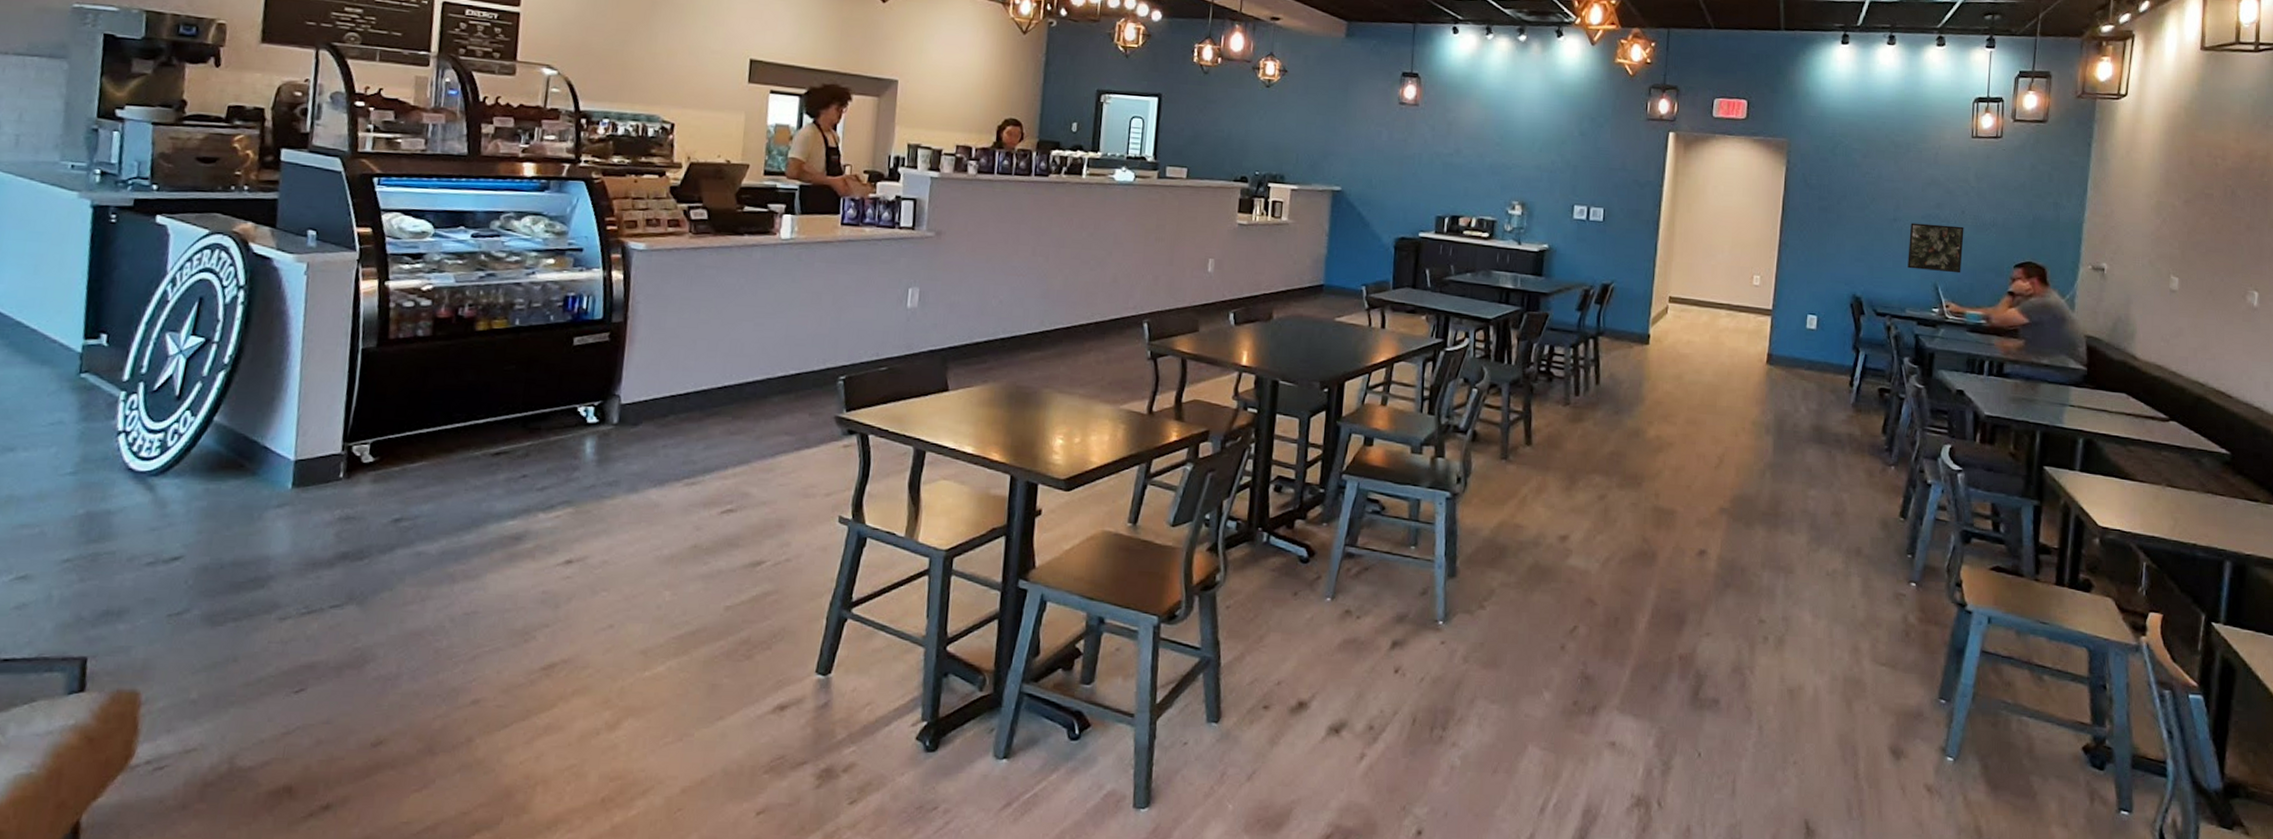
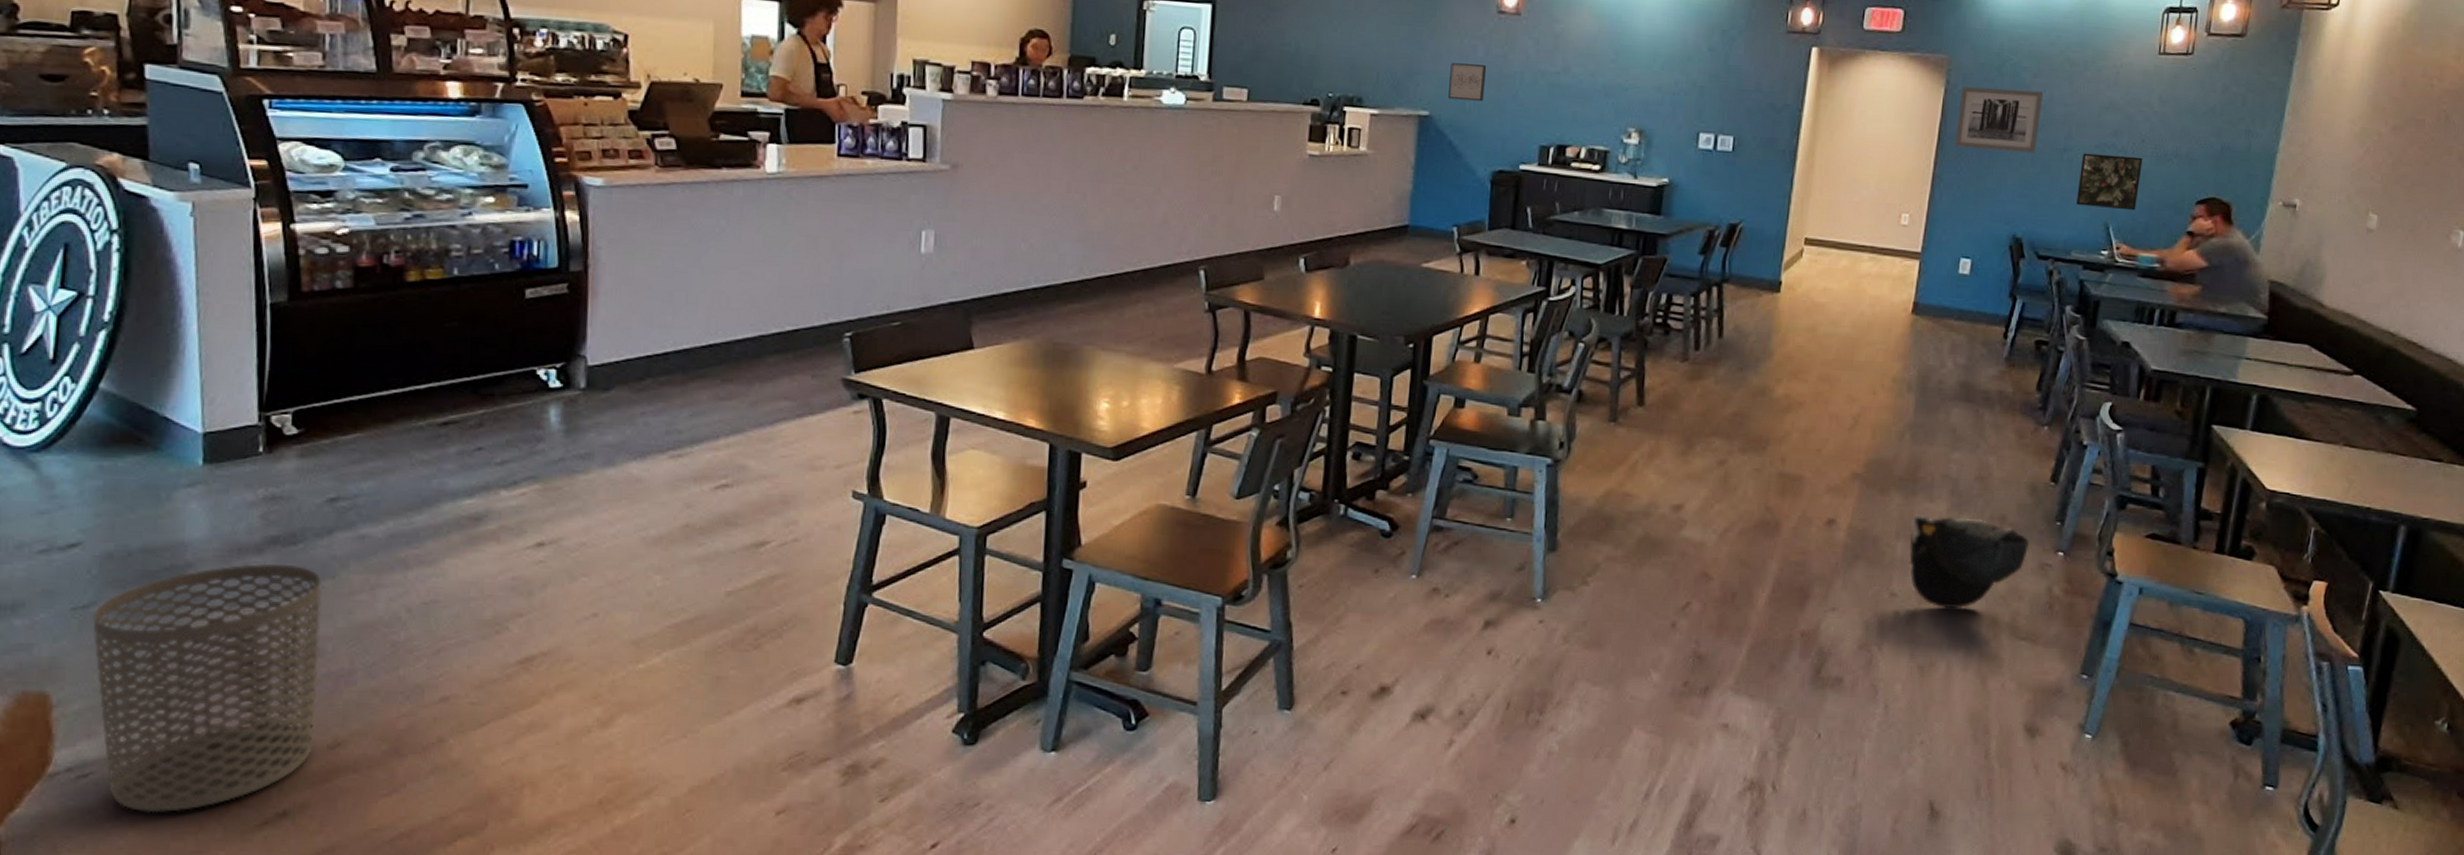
waste bin: none [180,576,381,804] -> present [93,563,322,813]
wall art: none [1357,146,1390,179] -> present [1448,63,1487,102]
bag: none [1774,546,1885,636] -> present [1909,514,2030,609]
wall art: none [1797,165,1873,223] -> present [1954,87,2044,153]

